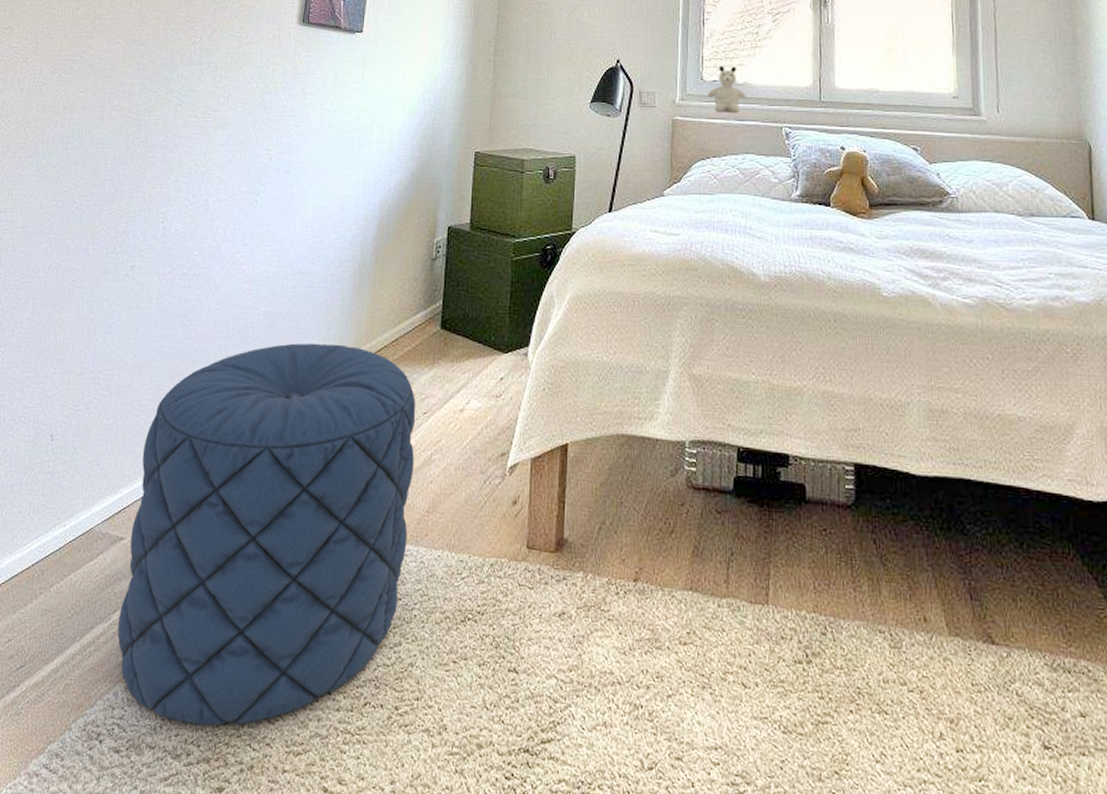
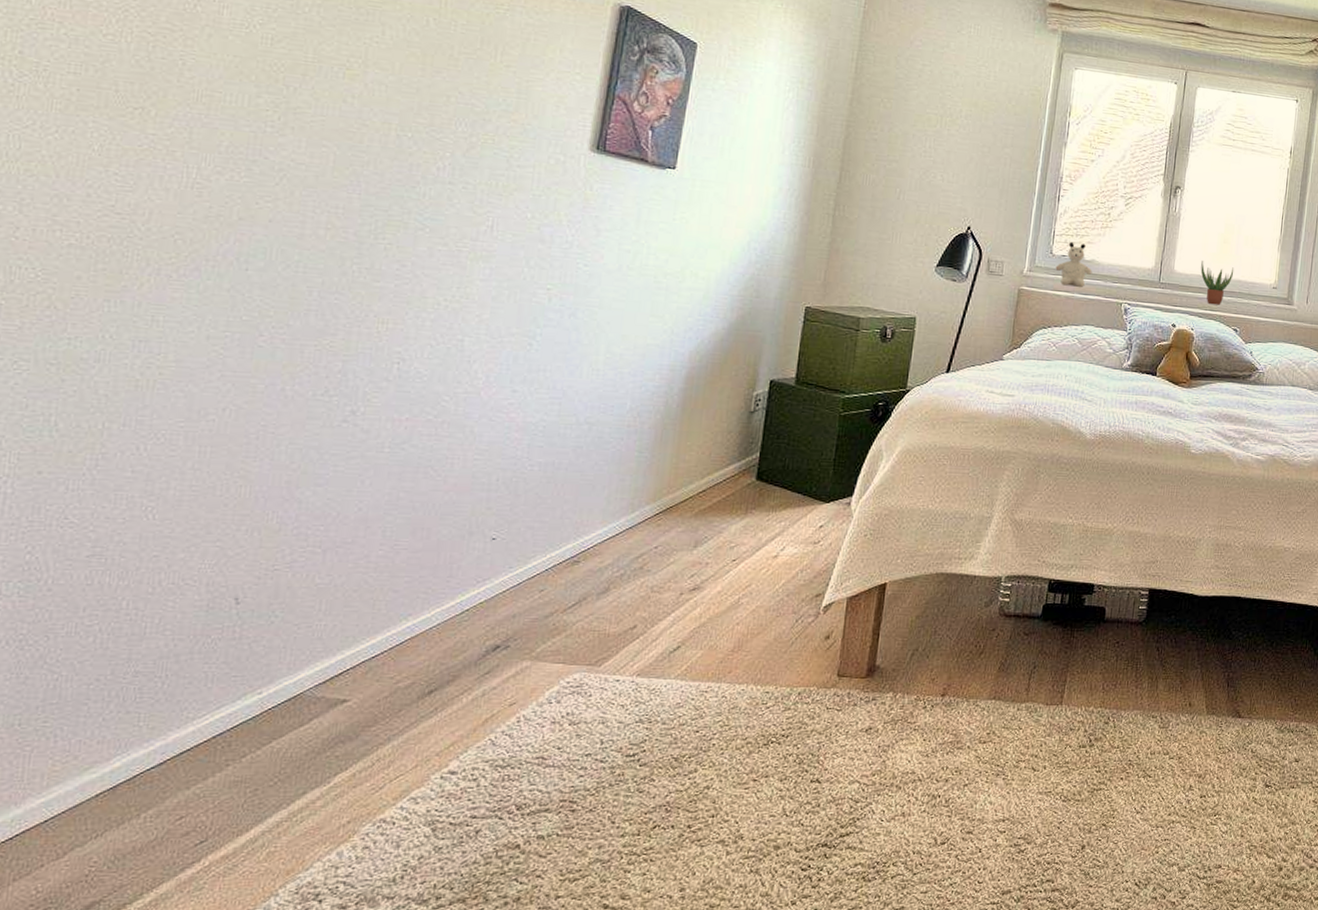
pouf: present [117,343,416,726] -> none [340,494,725,870]
potted plant: none [865,73,904,122] -> present [1200,260,1234,305]

